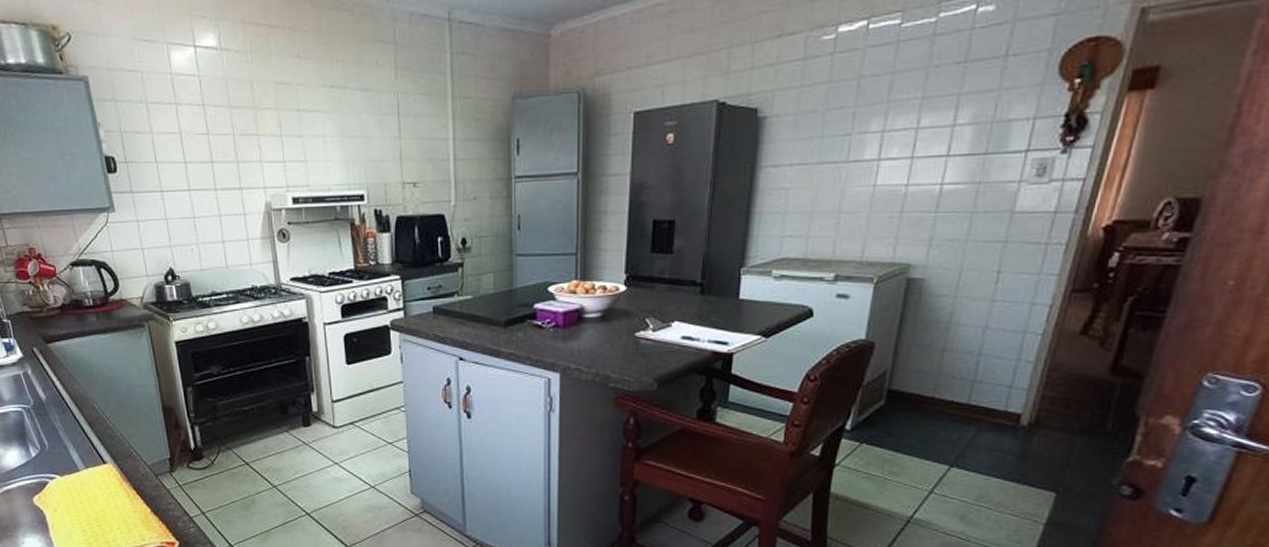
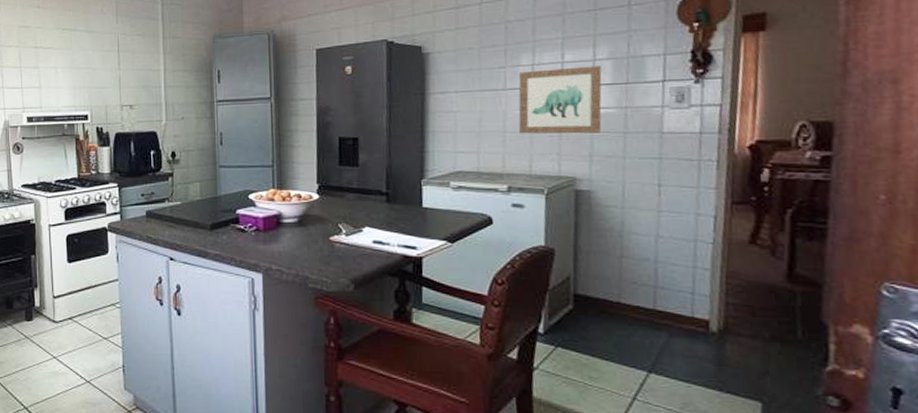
wall art: none [856,132,960,215] -> present [518,66,602,134]

